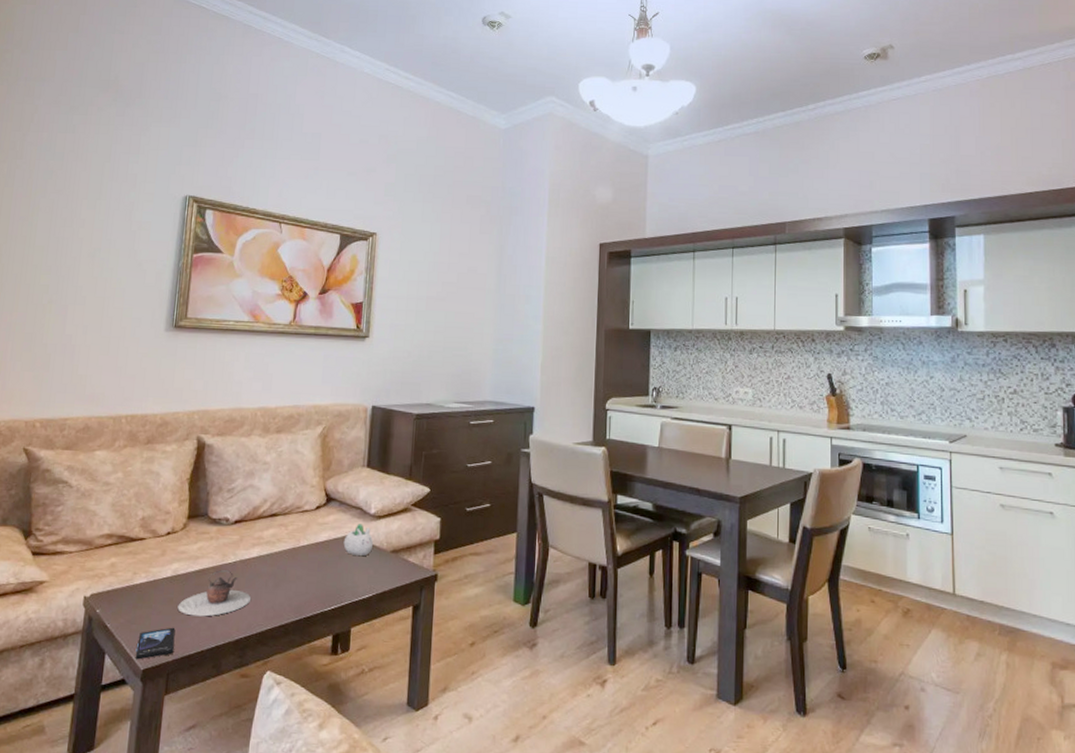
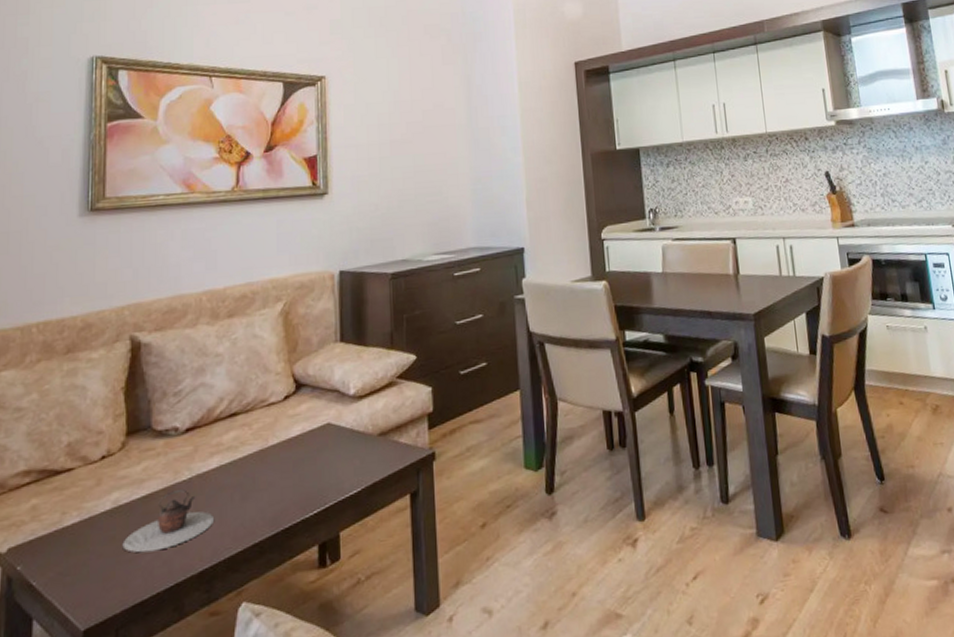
smartphone: present [135,627,176,660] -> none [72,570,122,620]
succulent planter: present [343,524,374,556] -> none [321,408,357,446]

